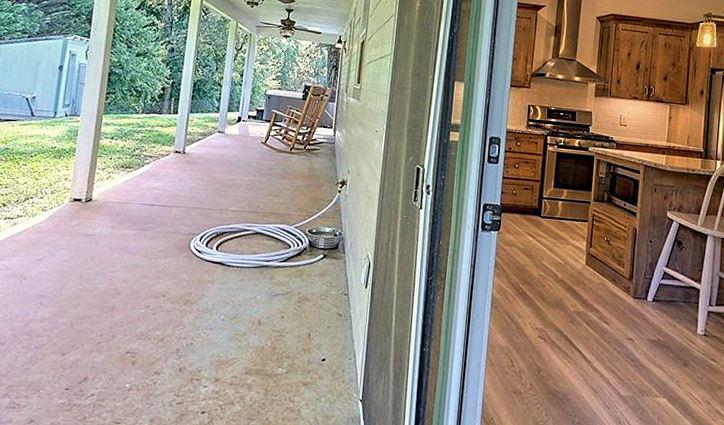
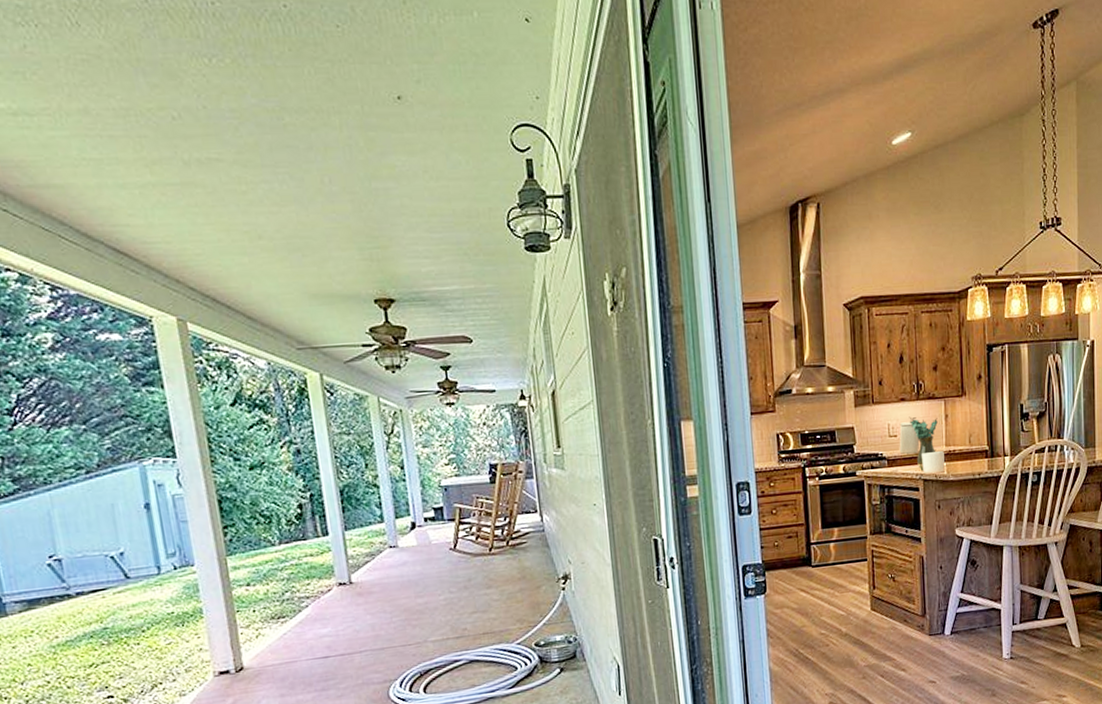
canister: none [627,116,646,143] -> present [899,422,920,454]
vase: none [638,112,663,159] -> present [909,416,938,472]
mug: none [645,144,665,163] -> present [922,451,945,474]

